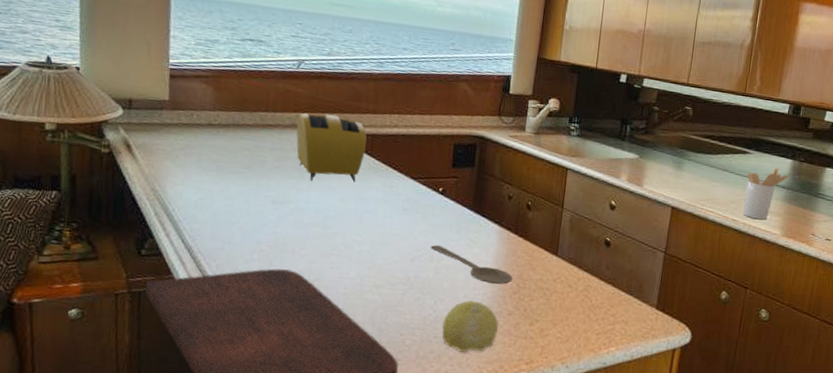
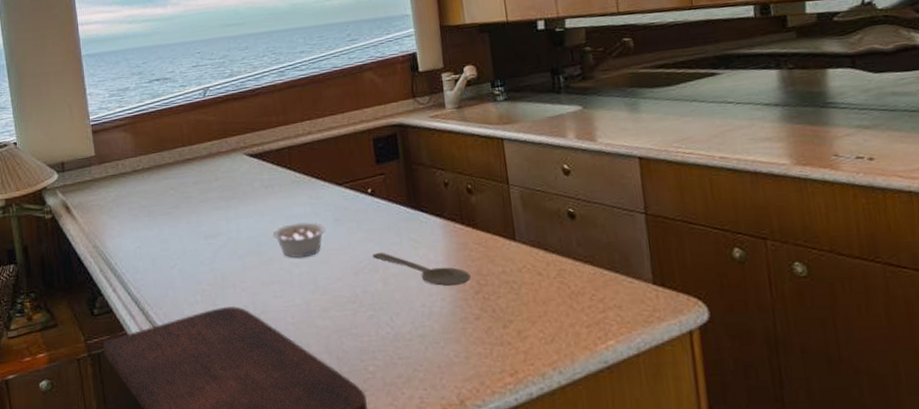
toaster: present [296,113,367,183] -> none [212,135,285,208]
legume: none [340,205,393,237] -> present [272,222,326,258]
fruit: present [442,299,499,352] -> none [404,309,469,371]
utensil holder: present [743,167,788,220] -> none [724,82,779,151]

